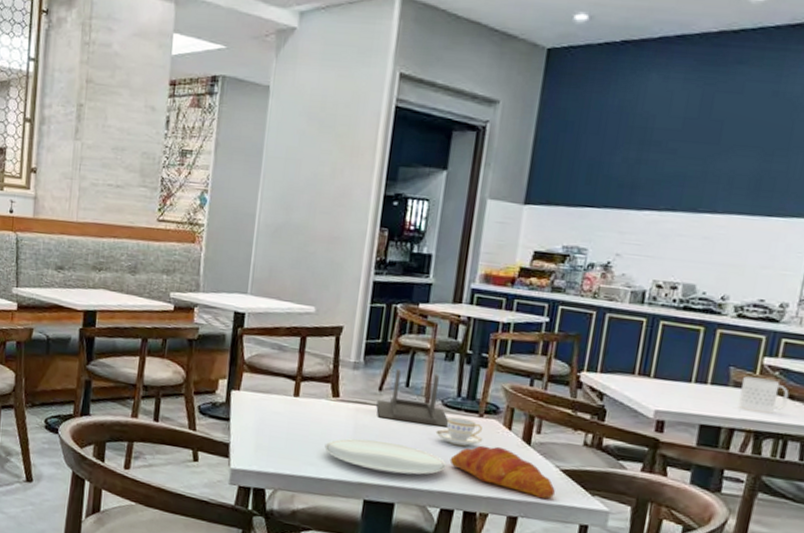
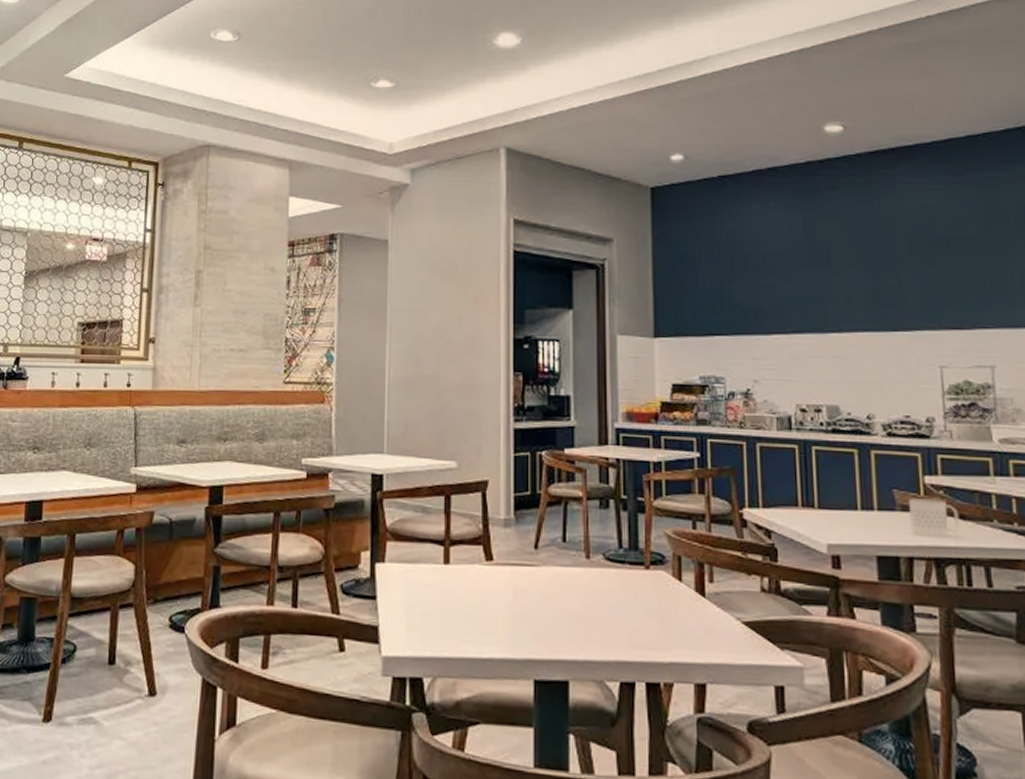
plate: present [324,438,447,475] -> none [484,606,620,645]
napkin holder: present [376,369,449,428] -> none [534,522,615,585]
teacup: present [435,416,484,447] -> none [602,571,654,606]
croissant: present [449,445,555,499] -> none [622,601,741,659]

